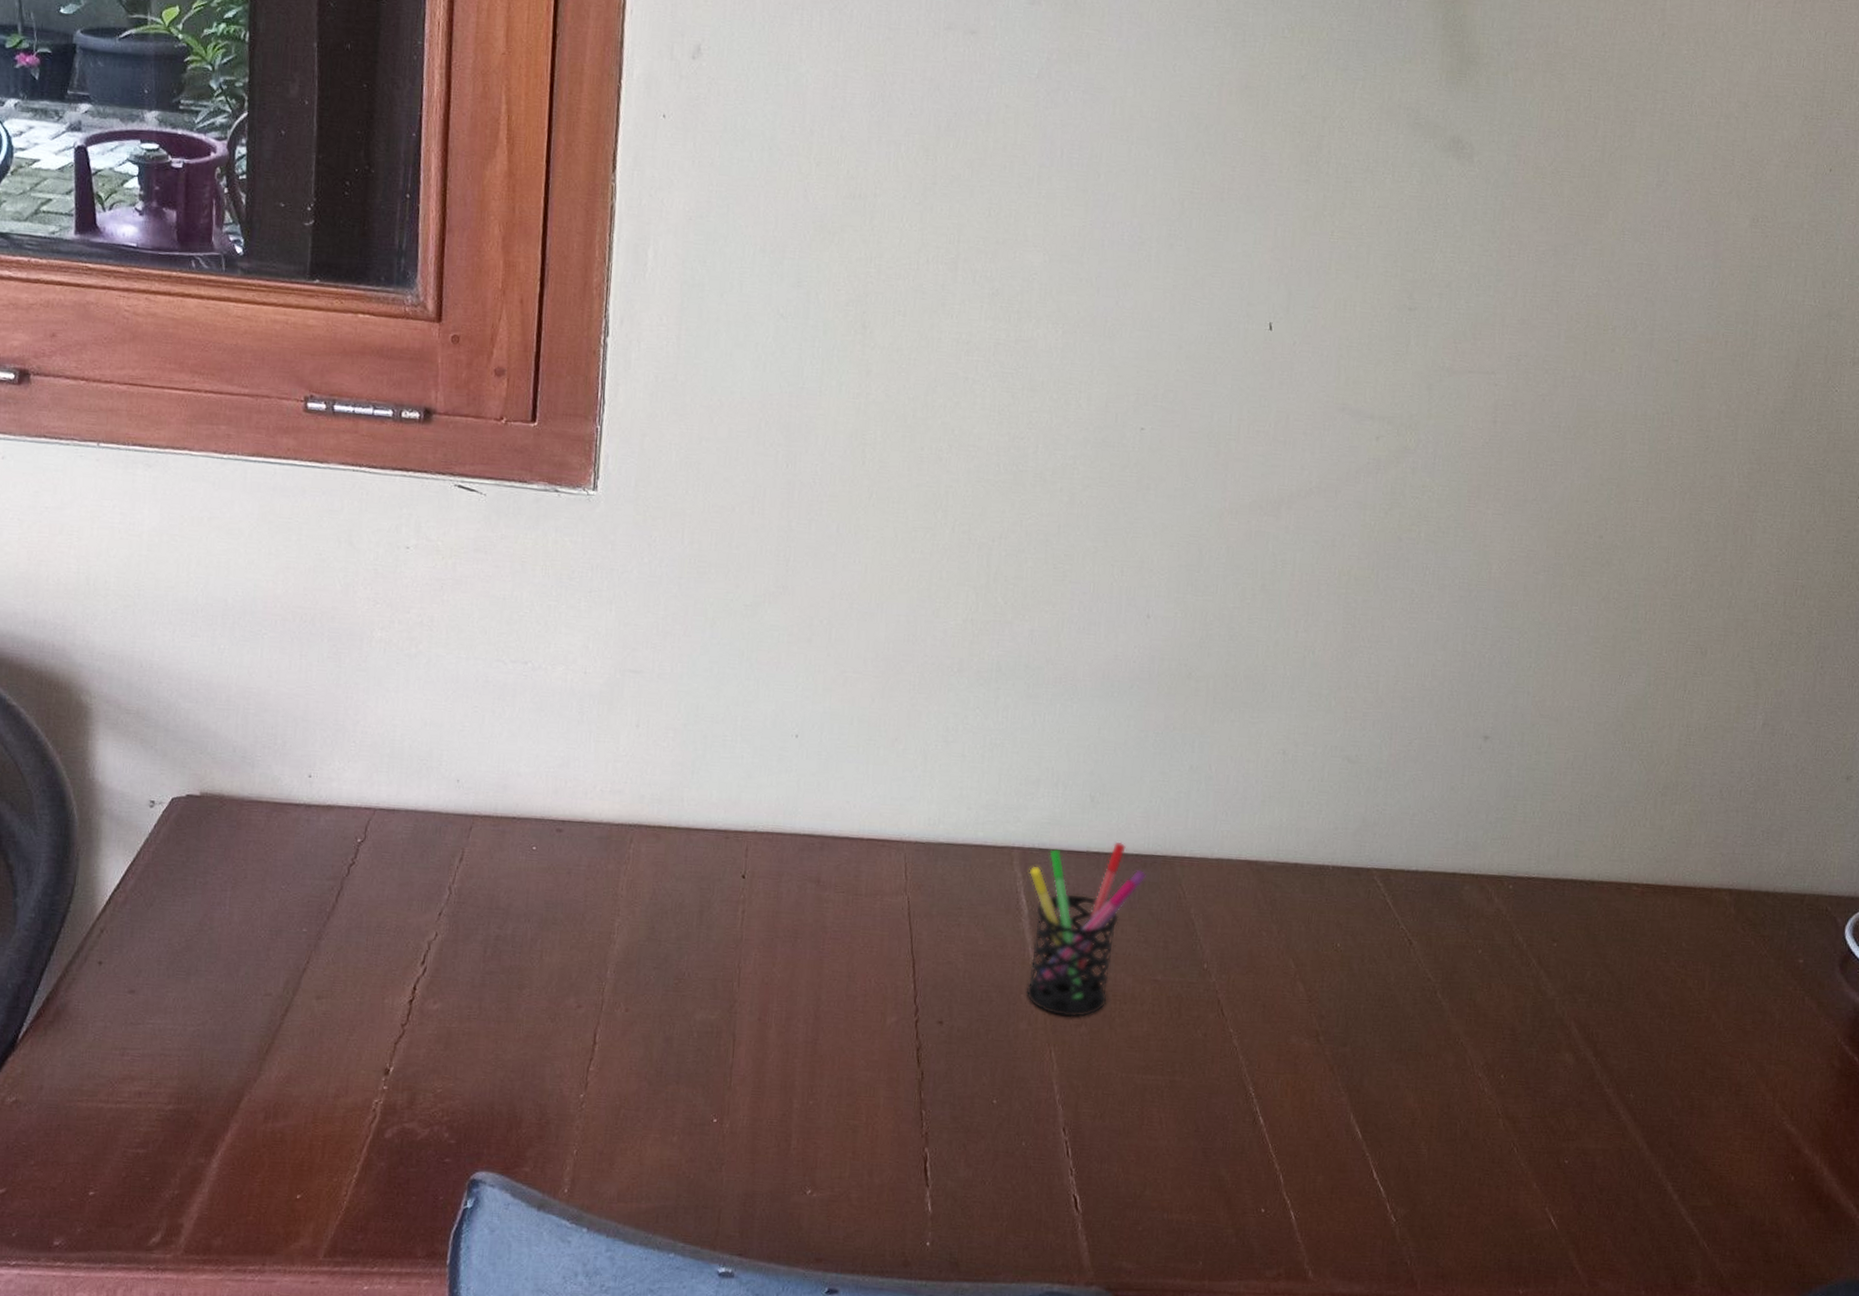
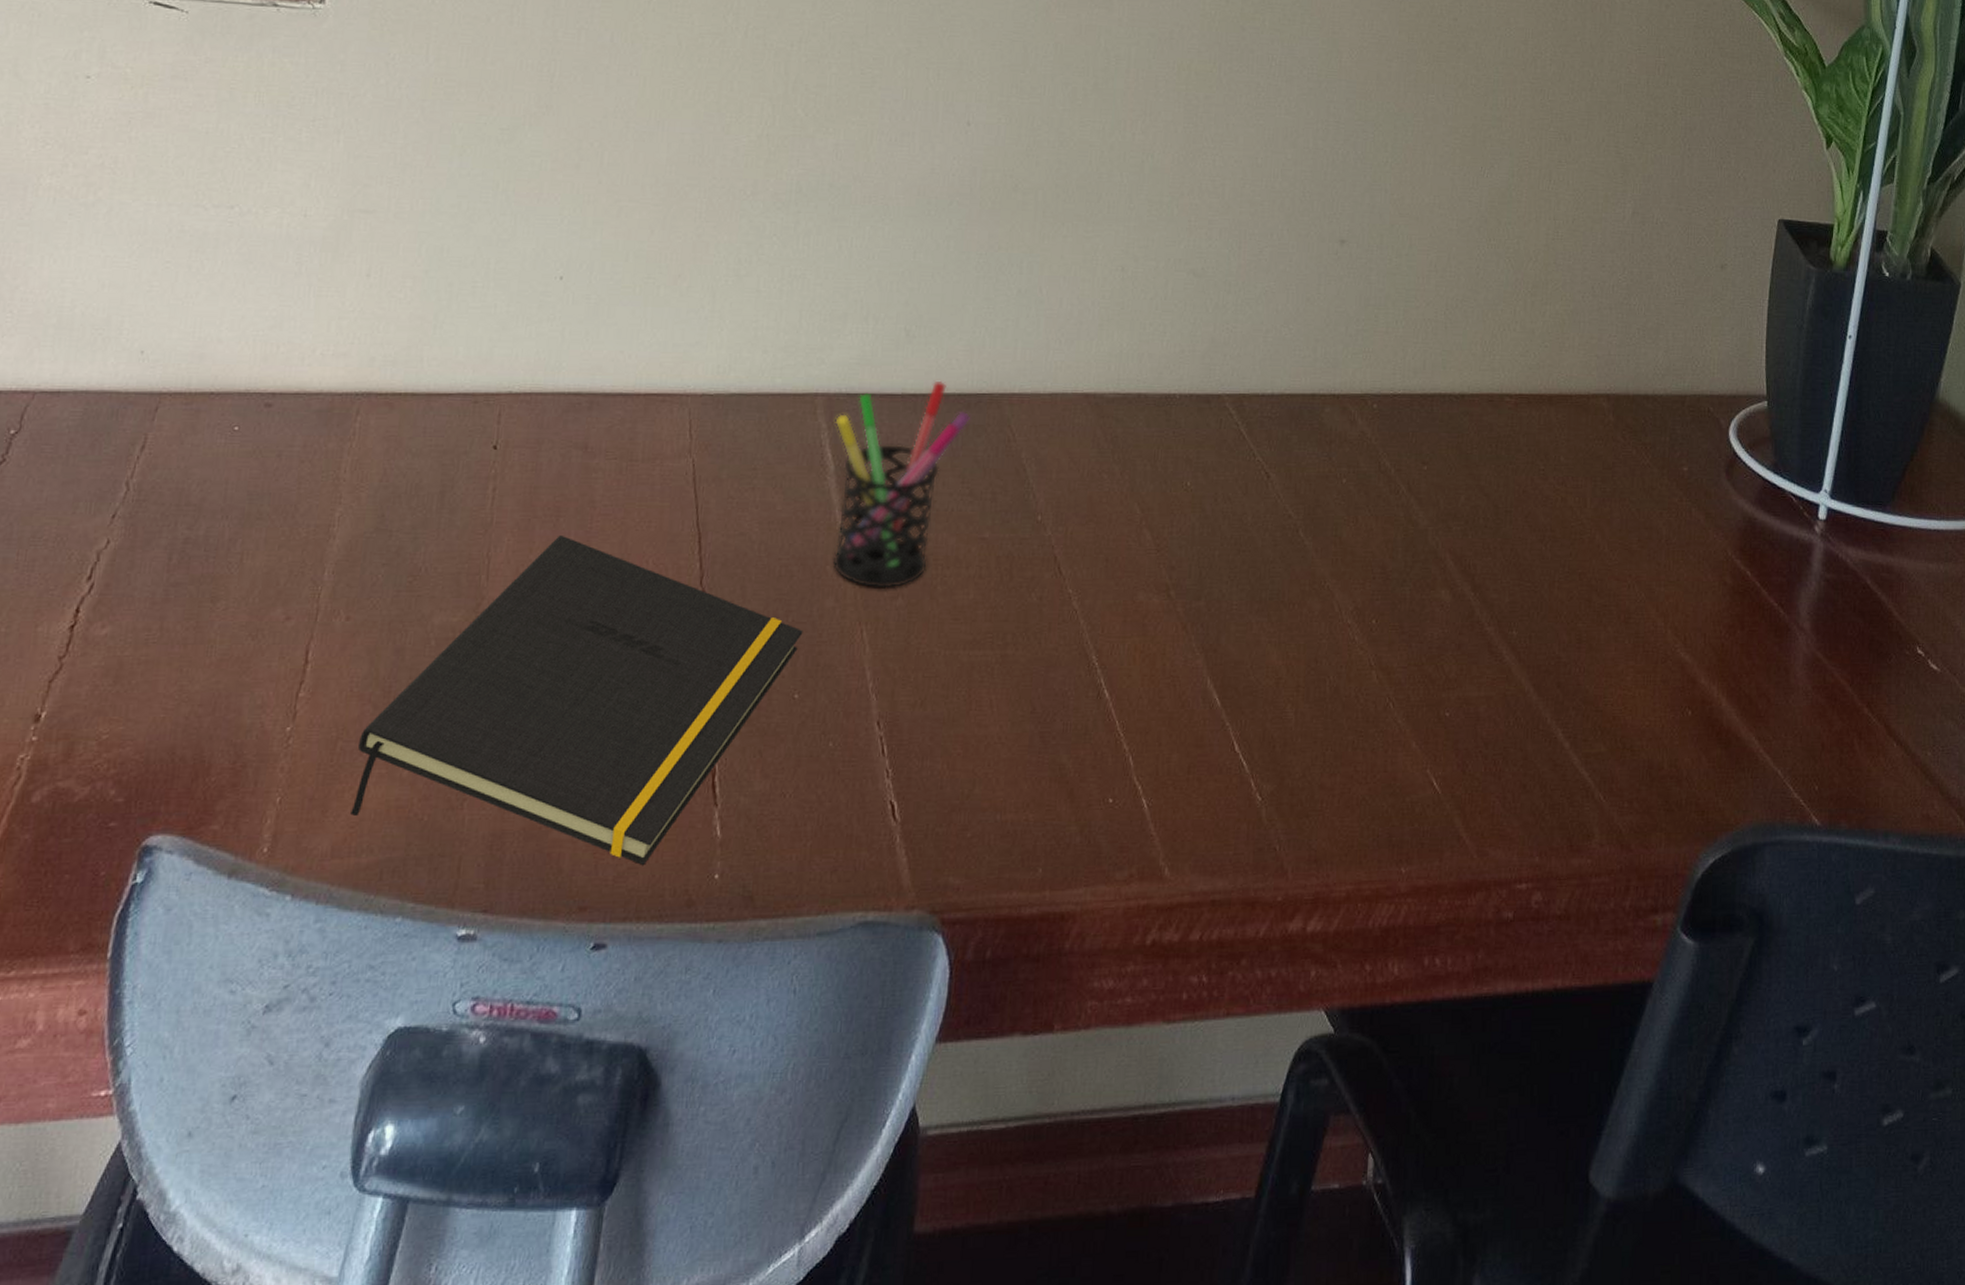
notepad: none [632,953,1001,1229] -> present [351,534,803,865]

